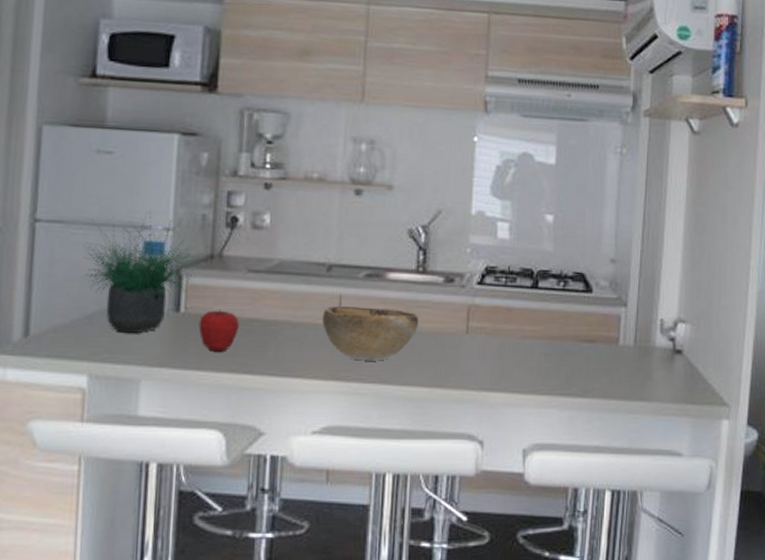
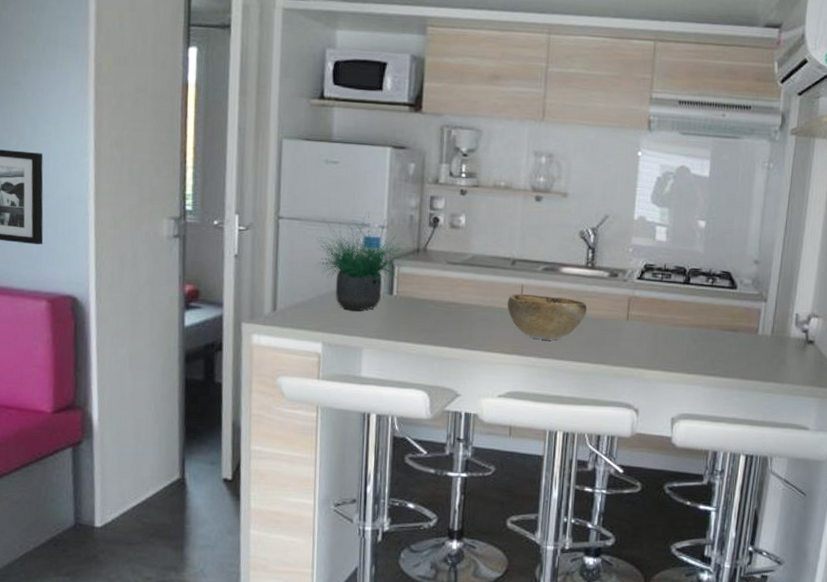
apple: present [198,309,240,352] -> none [408,293,441,328]

